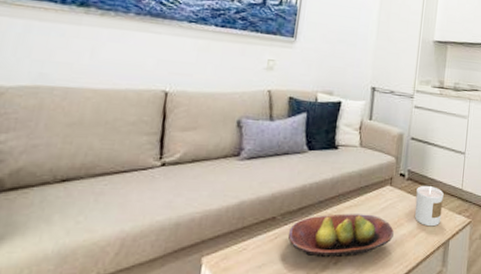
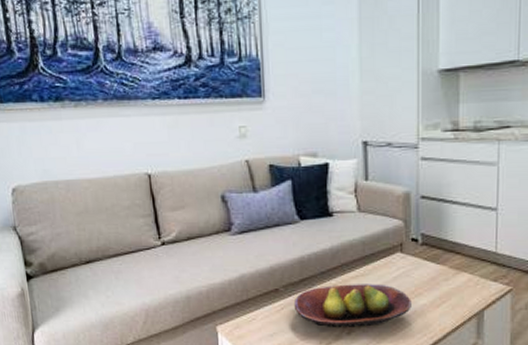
candle: present [414,185,444,227] -> none [435,249,471,296]

